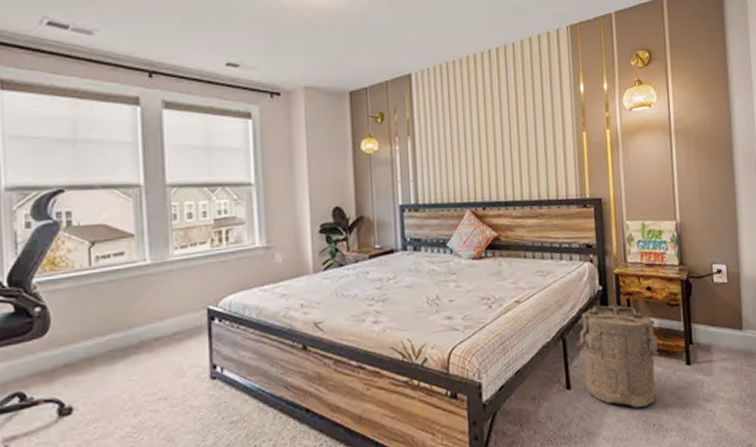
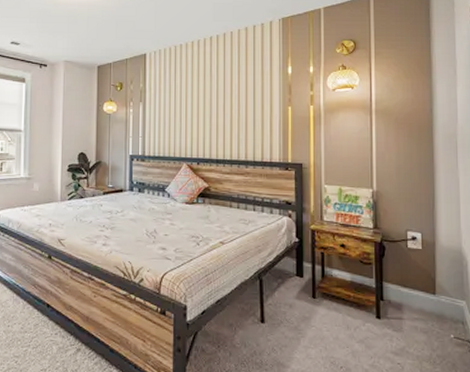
laundry hamper: present [576,305,659,408] -> none [271,254,350,349]

